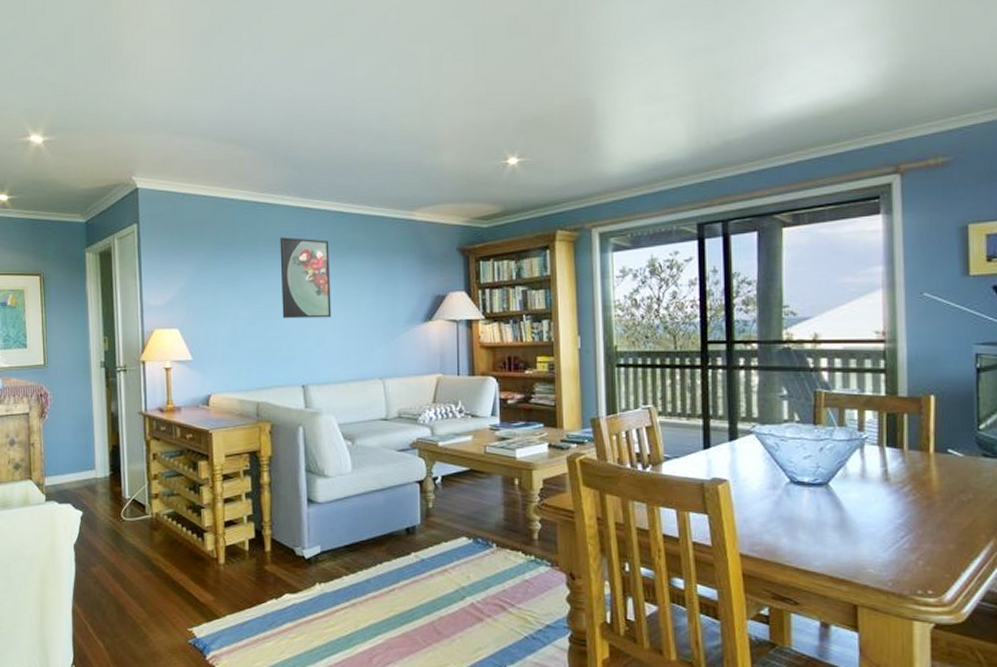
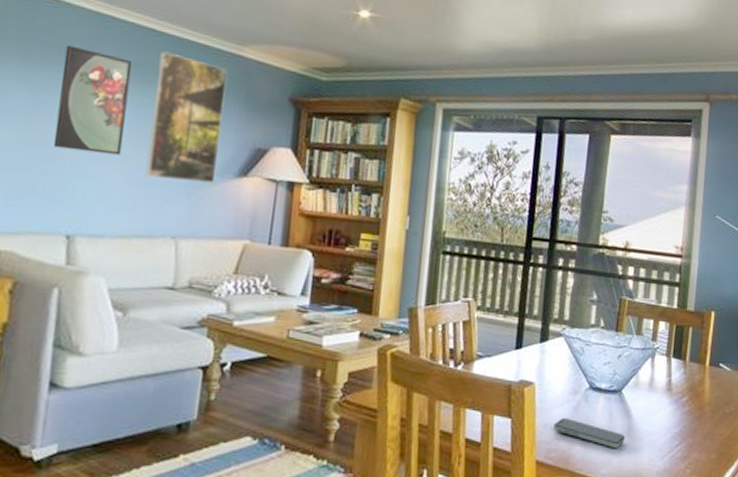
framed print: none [349,228,406,332] -> present [145,51,228,184]
smartphone: none [755,513,838,540] -> present [553,418,625,448]

